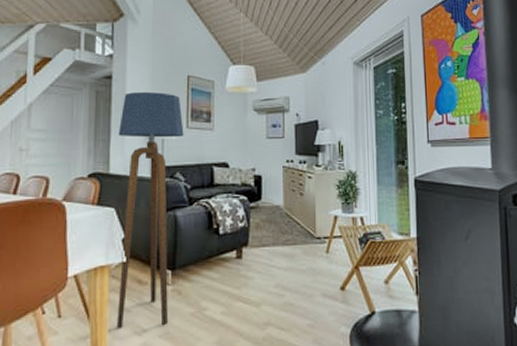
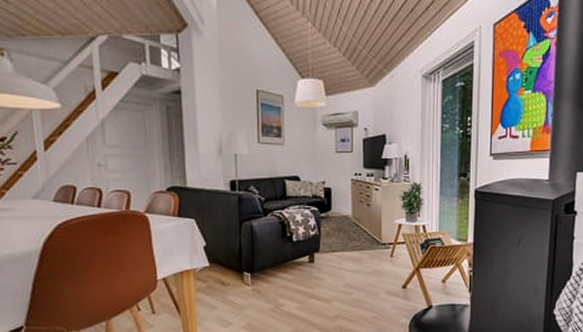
floor lamp: present [117,92,184,328] -> none [191,108,256,321]

